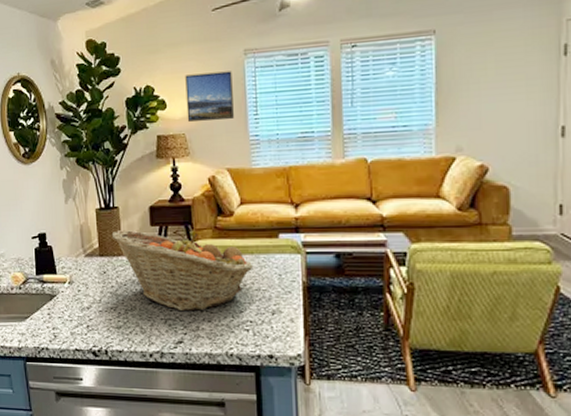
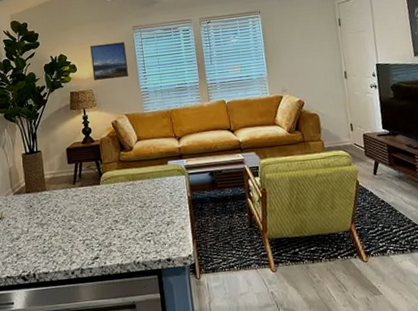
fruit basket: present [111,230,254,312] -> none [36,166,151,232]

